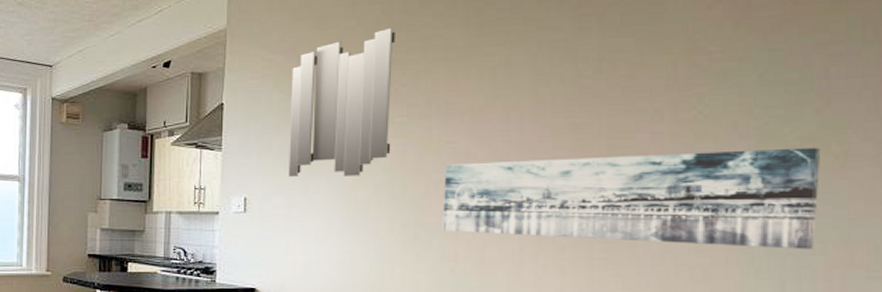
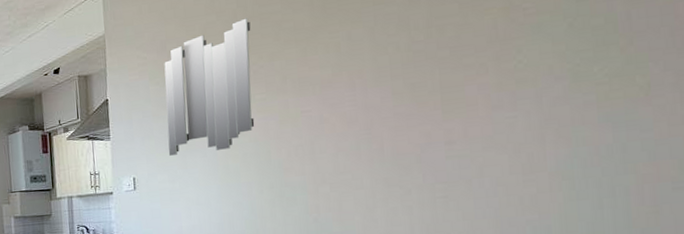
wall art: present [442,147,820,250] -> none [302,81,627,188]

